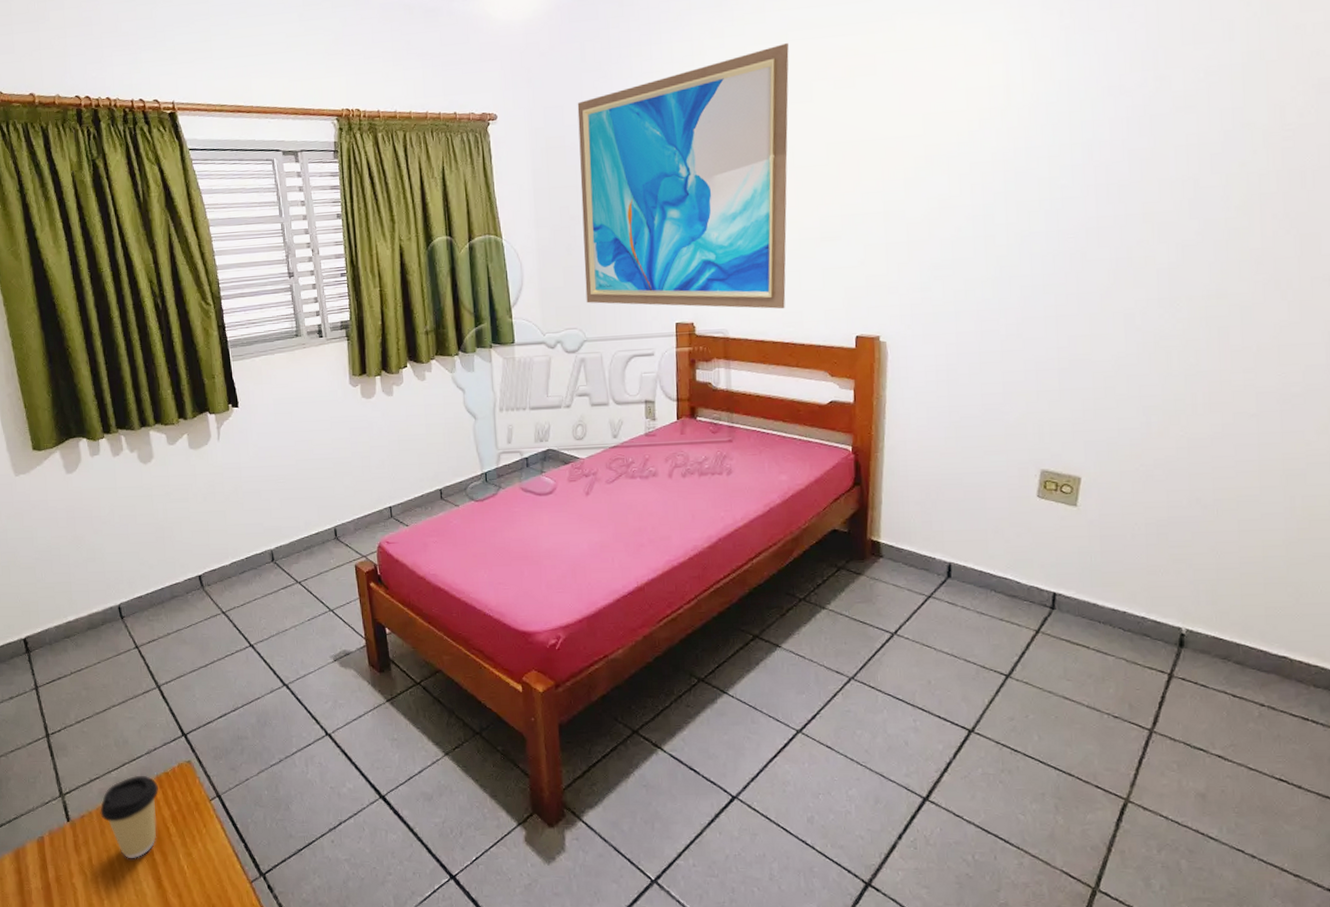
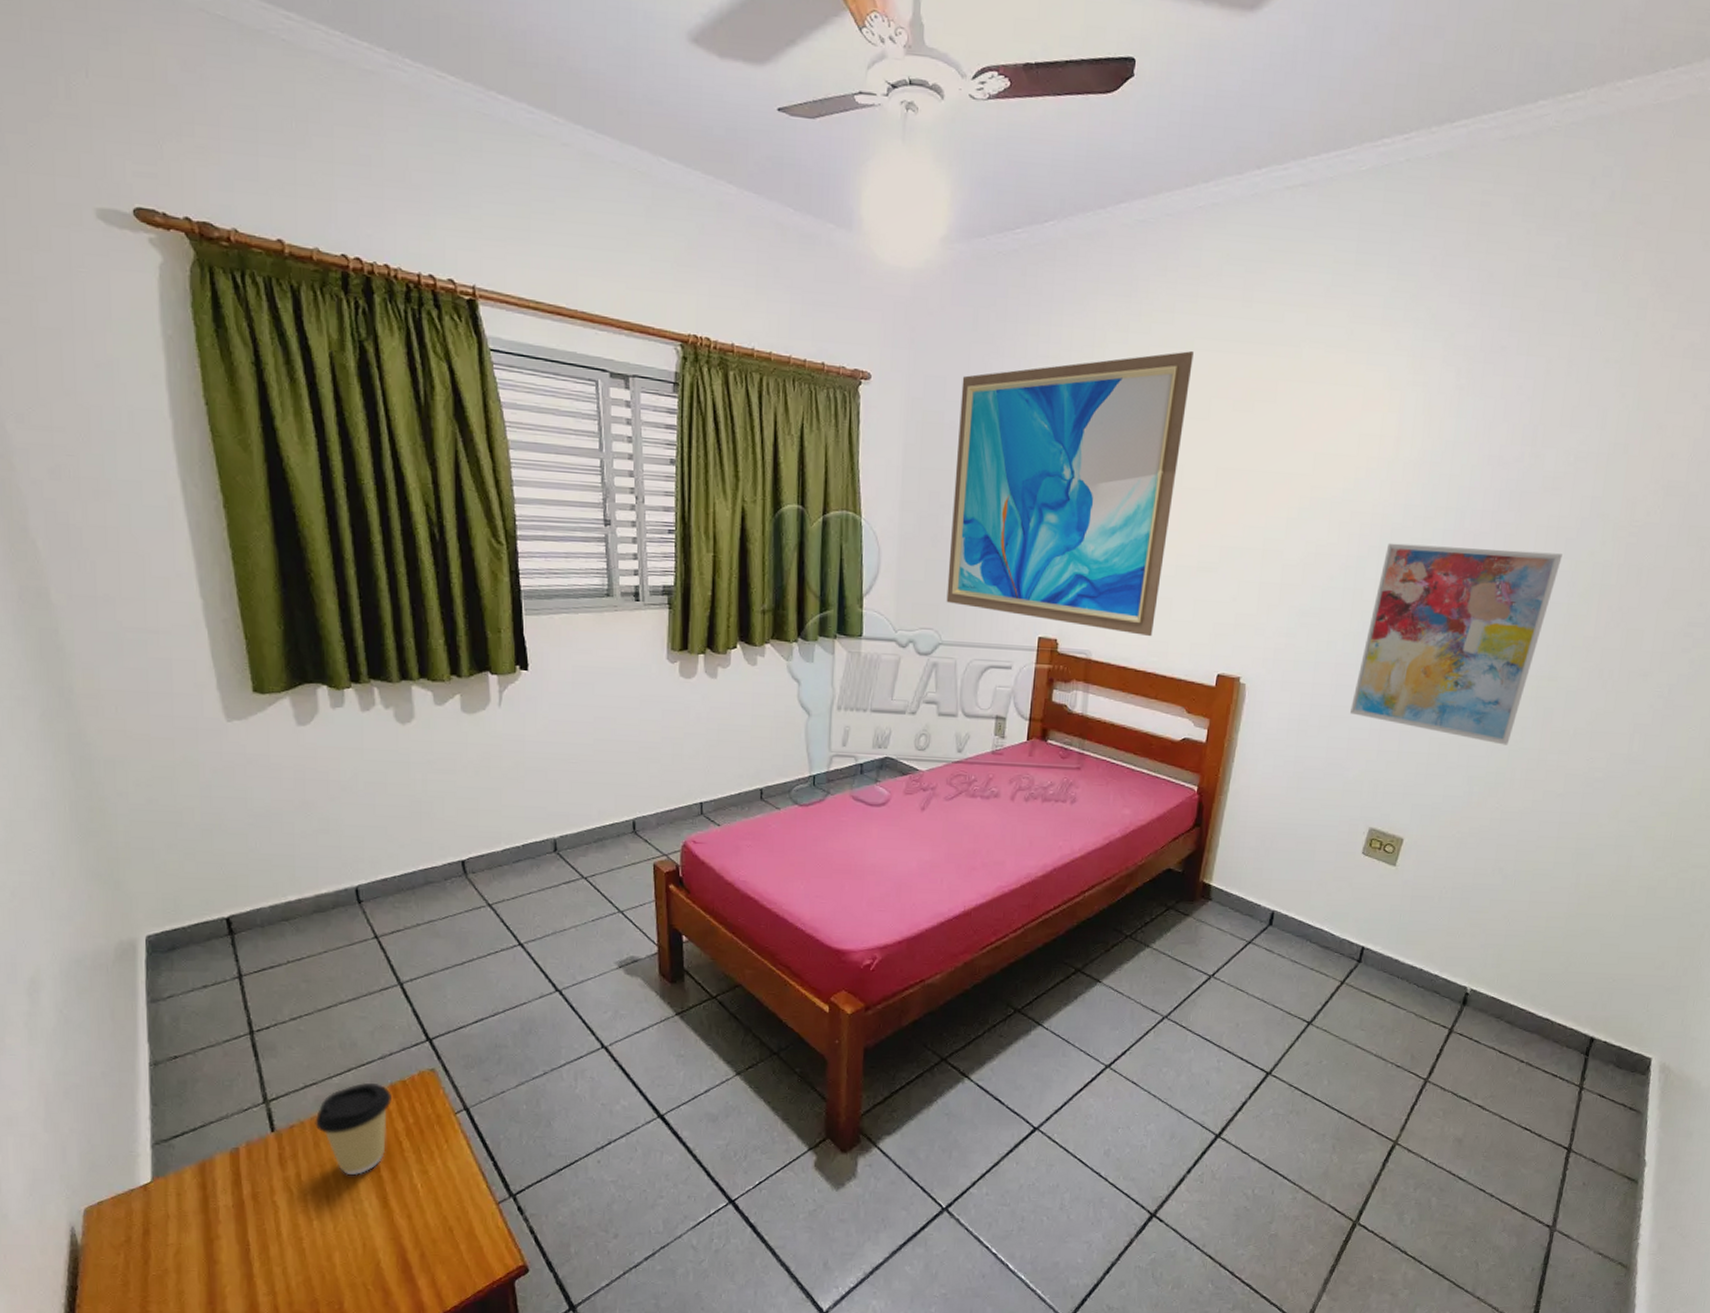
wall art: none [1001,170,1209,371] -> present [1350,543,1562,745]

